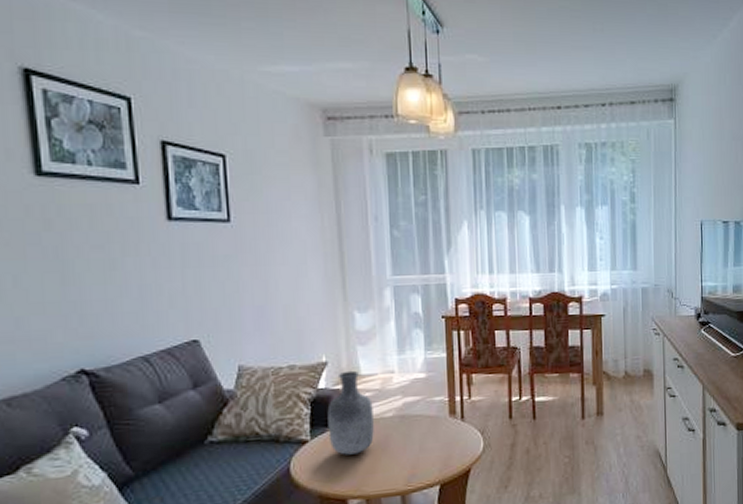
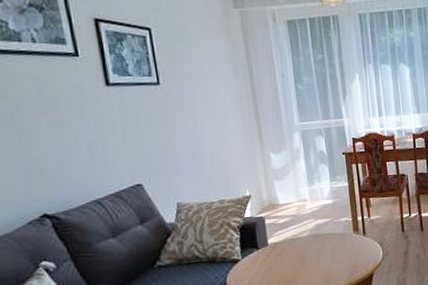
vase: present [327,370,374,455] -> none [254,201,294,269]

